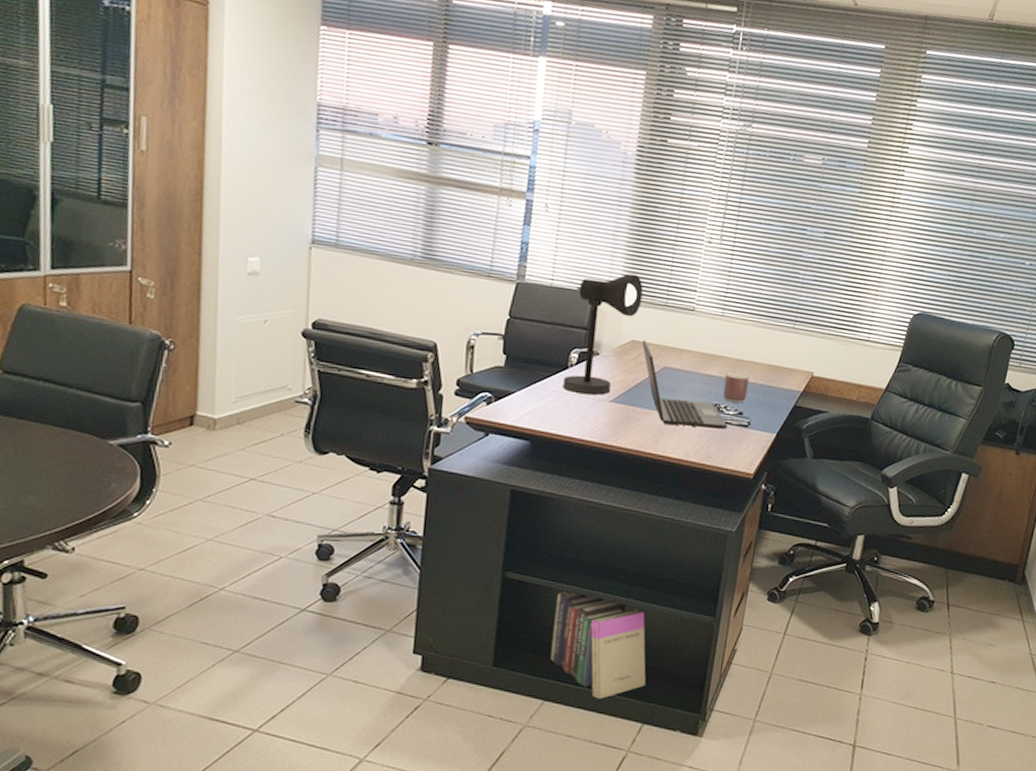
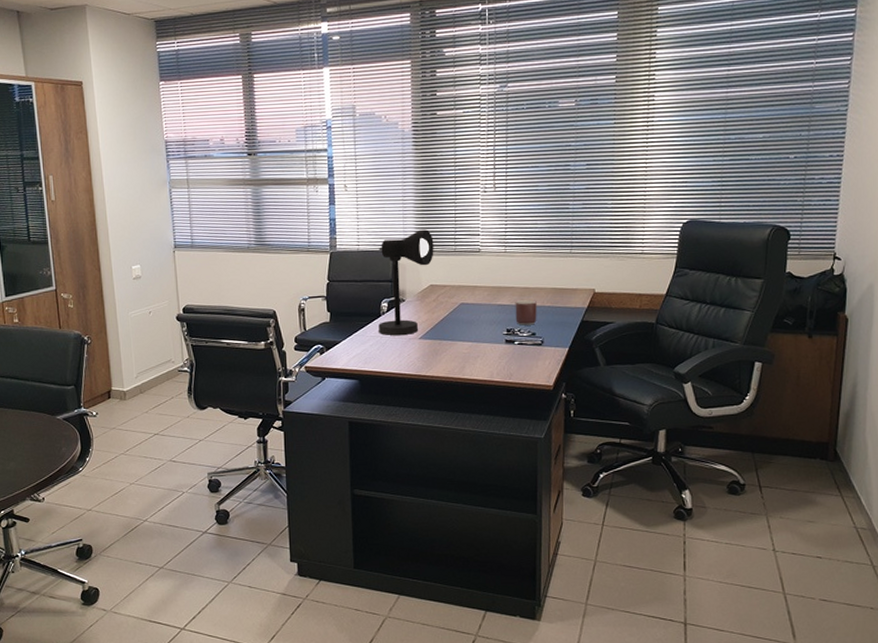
books: present [550,590,646,699] -> none [397,500,484,592]
laptop: present [642,340,728,429] -> none [439,283,524,351]

